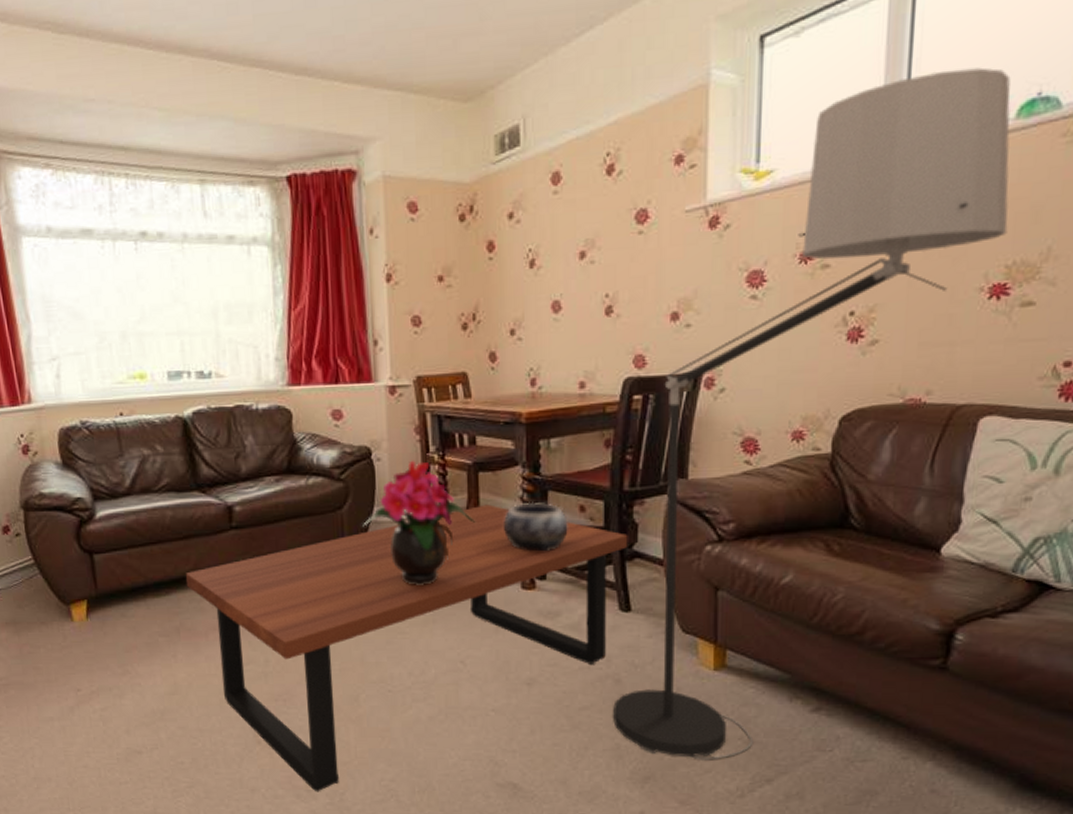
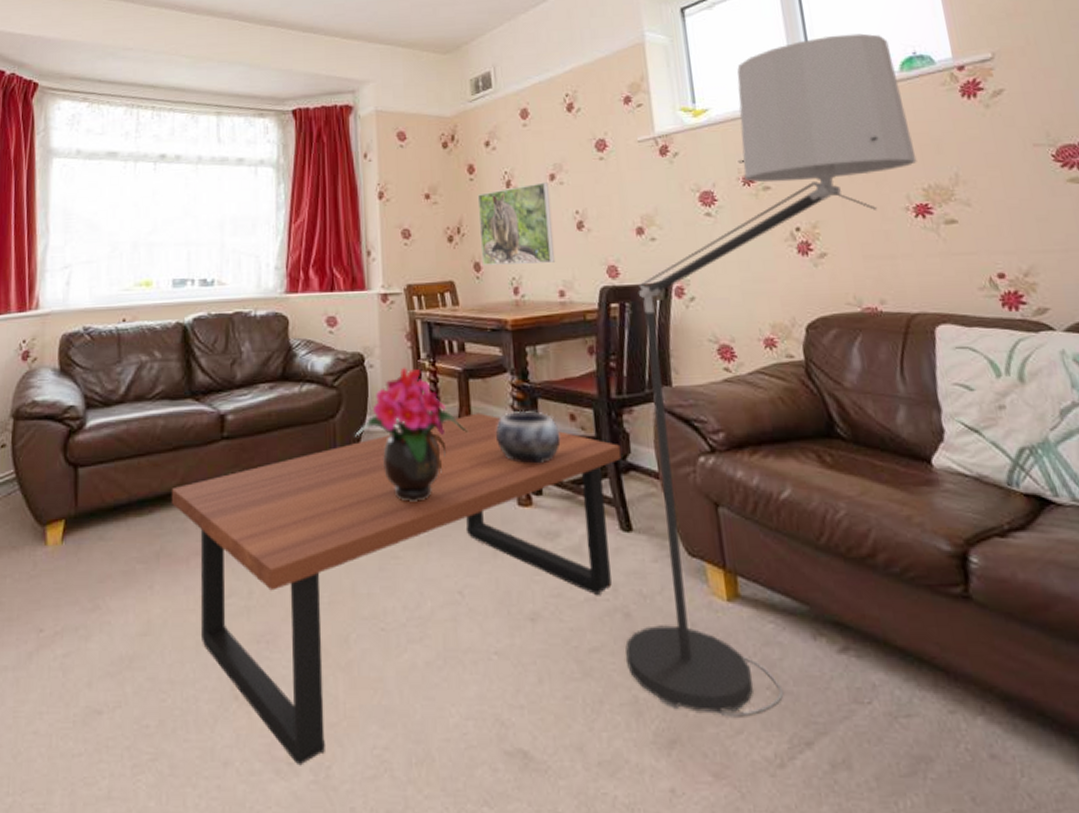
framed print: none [496,261,578,355] -> present [477,182,555,265]

